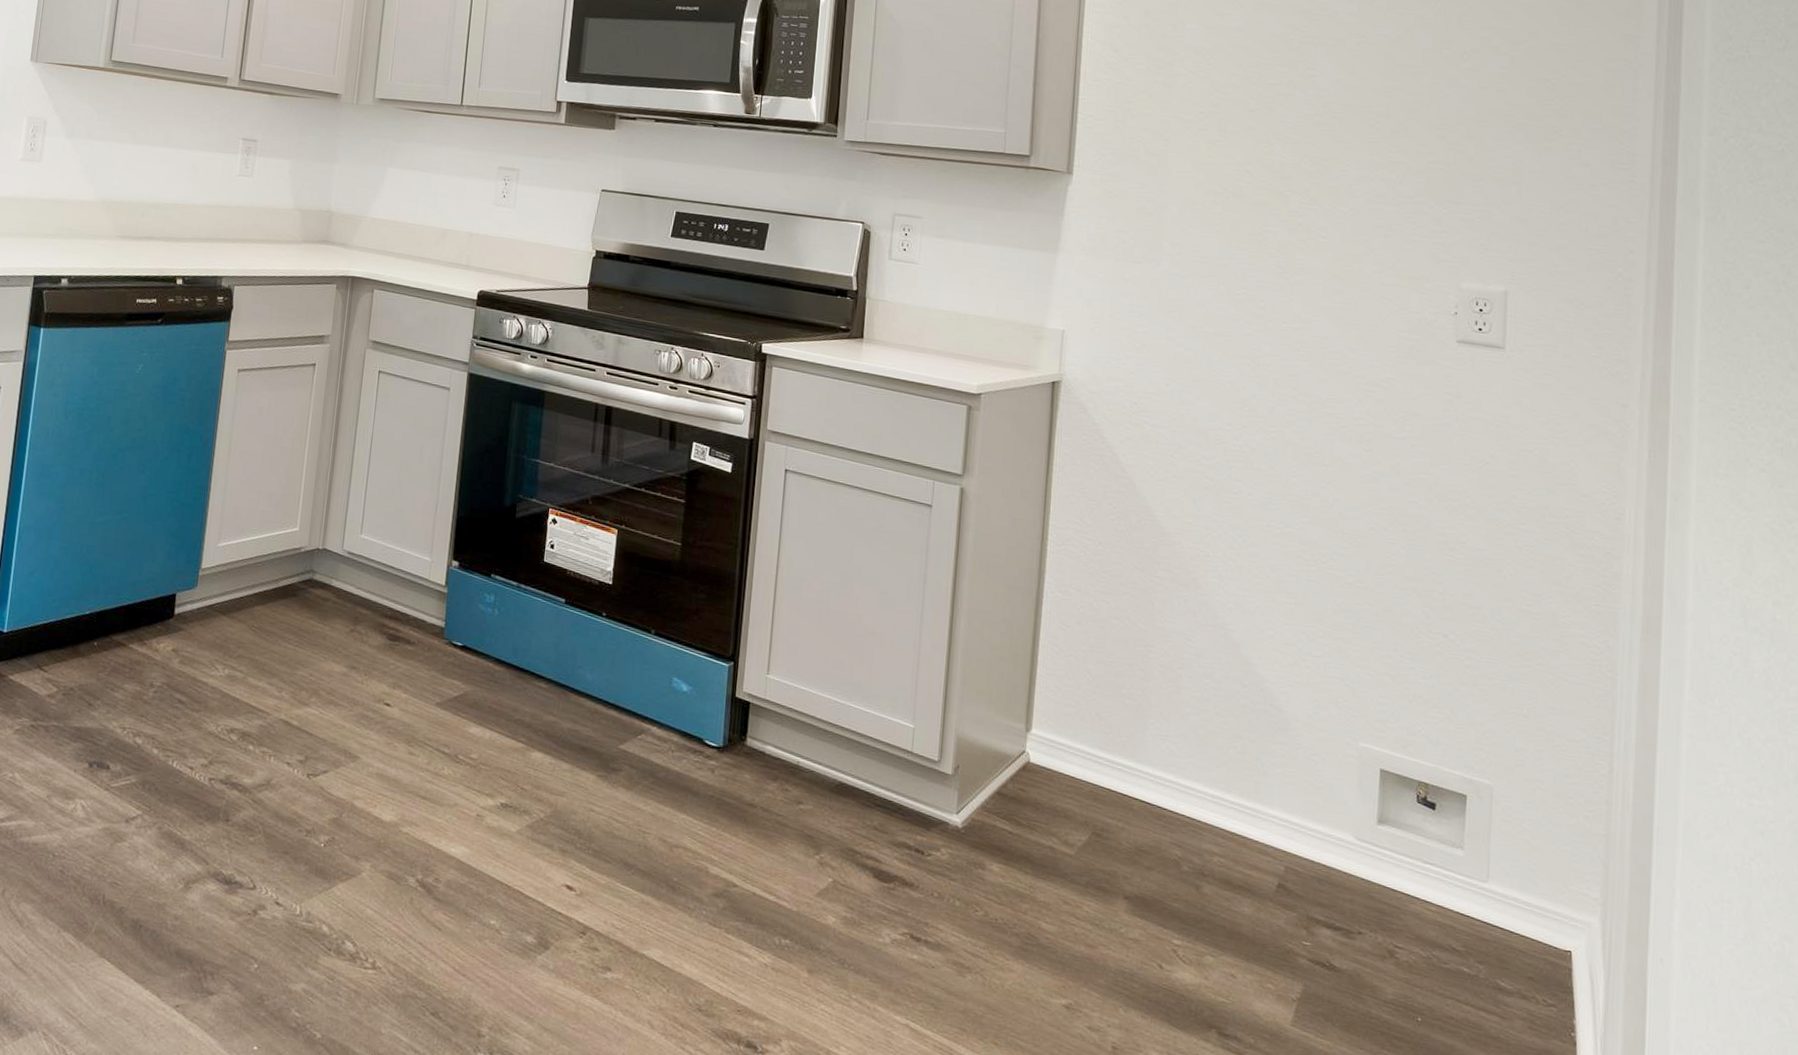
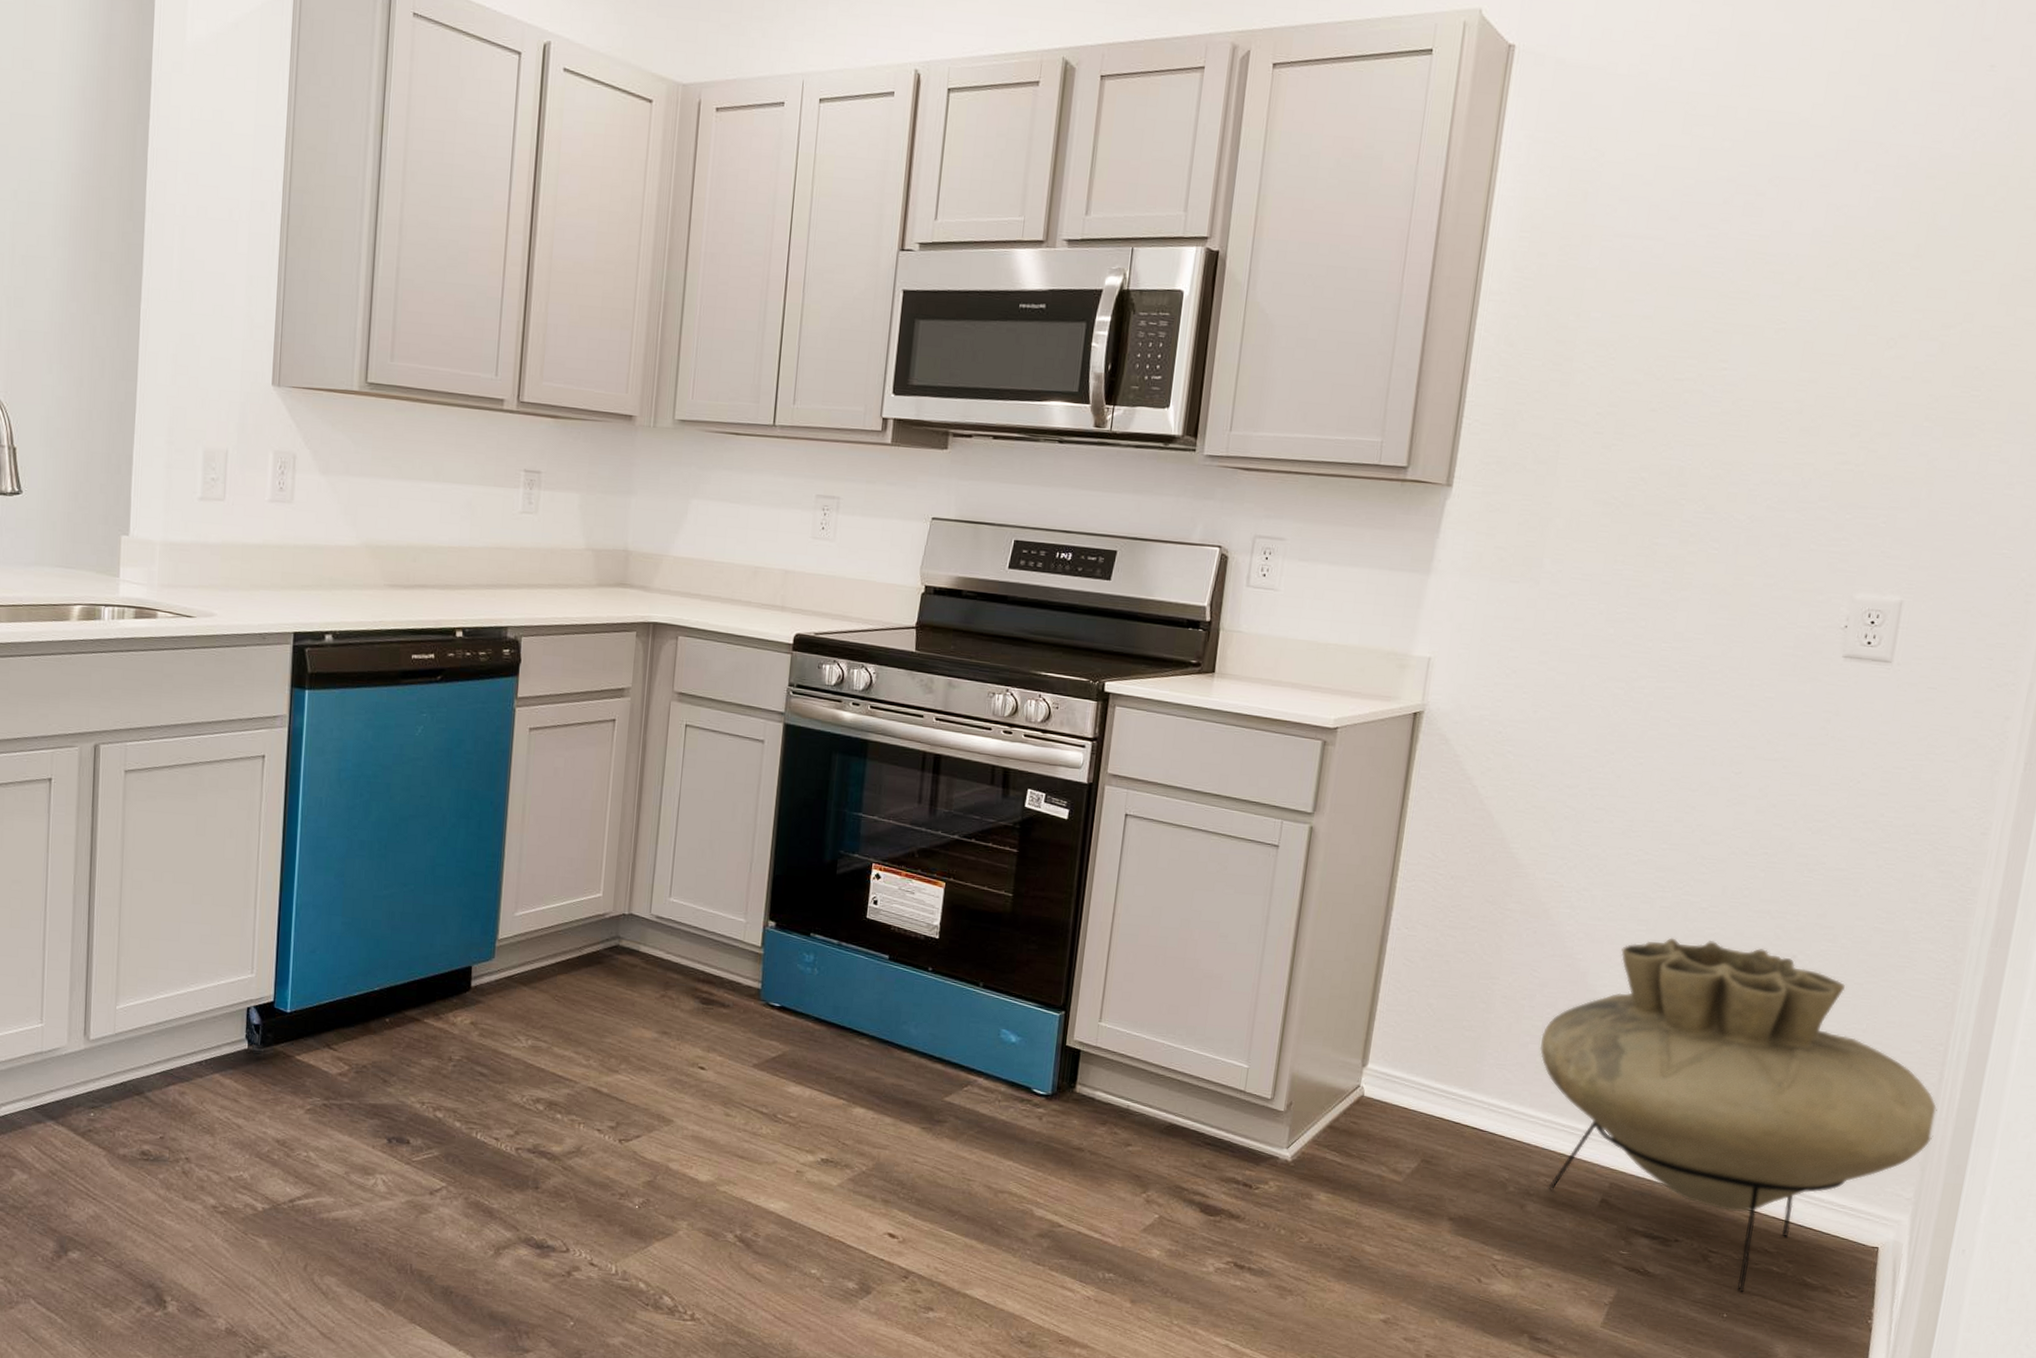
planter: none [1201,612,1612,995] -> present [1539,937,1937,1293]

